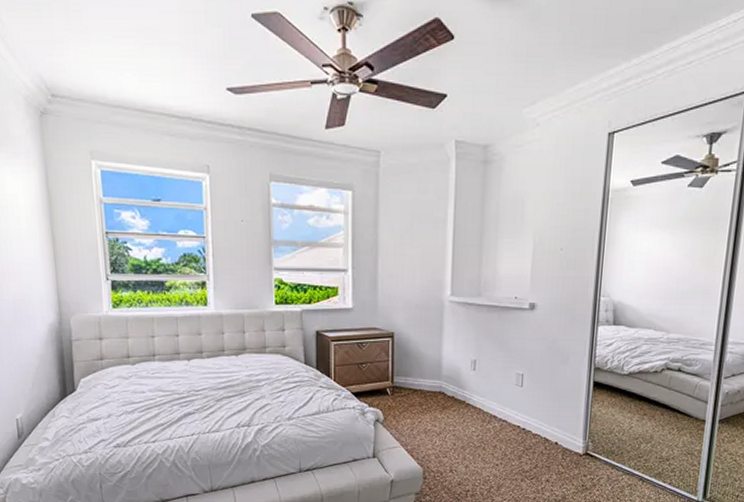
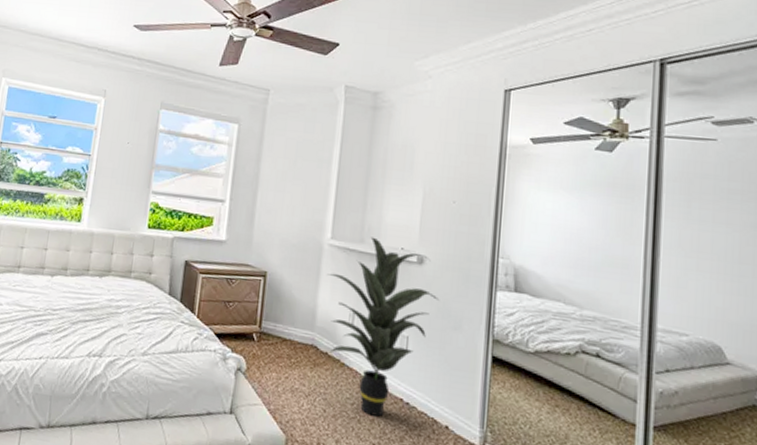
indoor plant: none [450,290,550,443] -> present [328,236,440,417]

